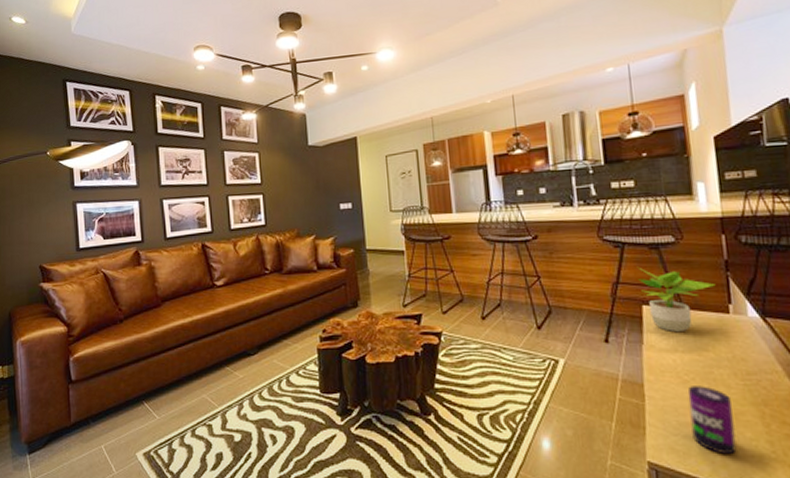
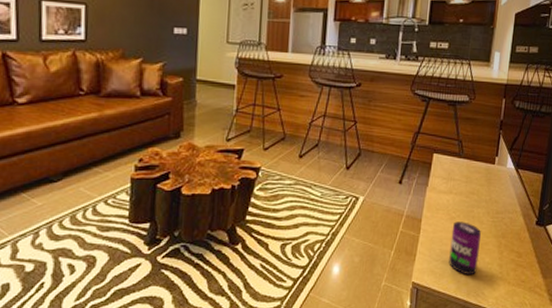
potted plant: present [637,267,716,333] -> none [435,120,490,178]

